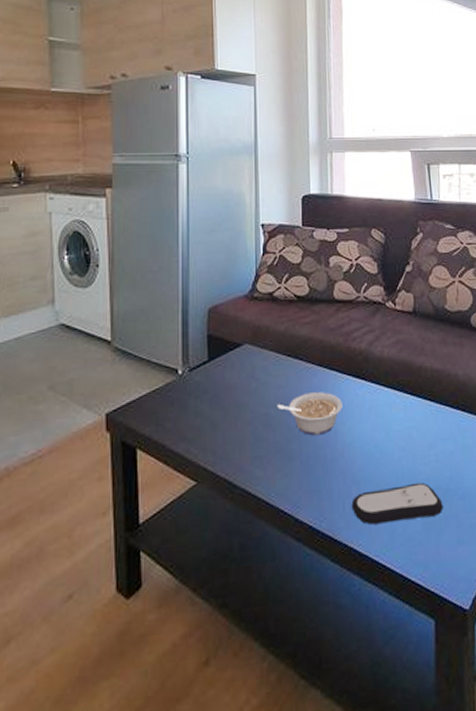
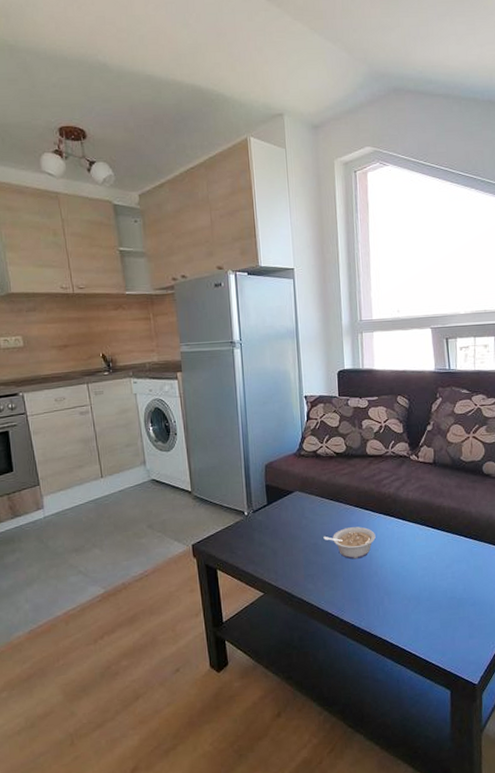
remote control: present [351,482,443,525] -> none [384,593,458,624]

